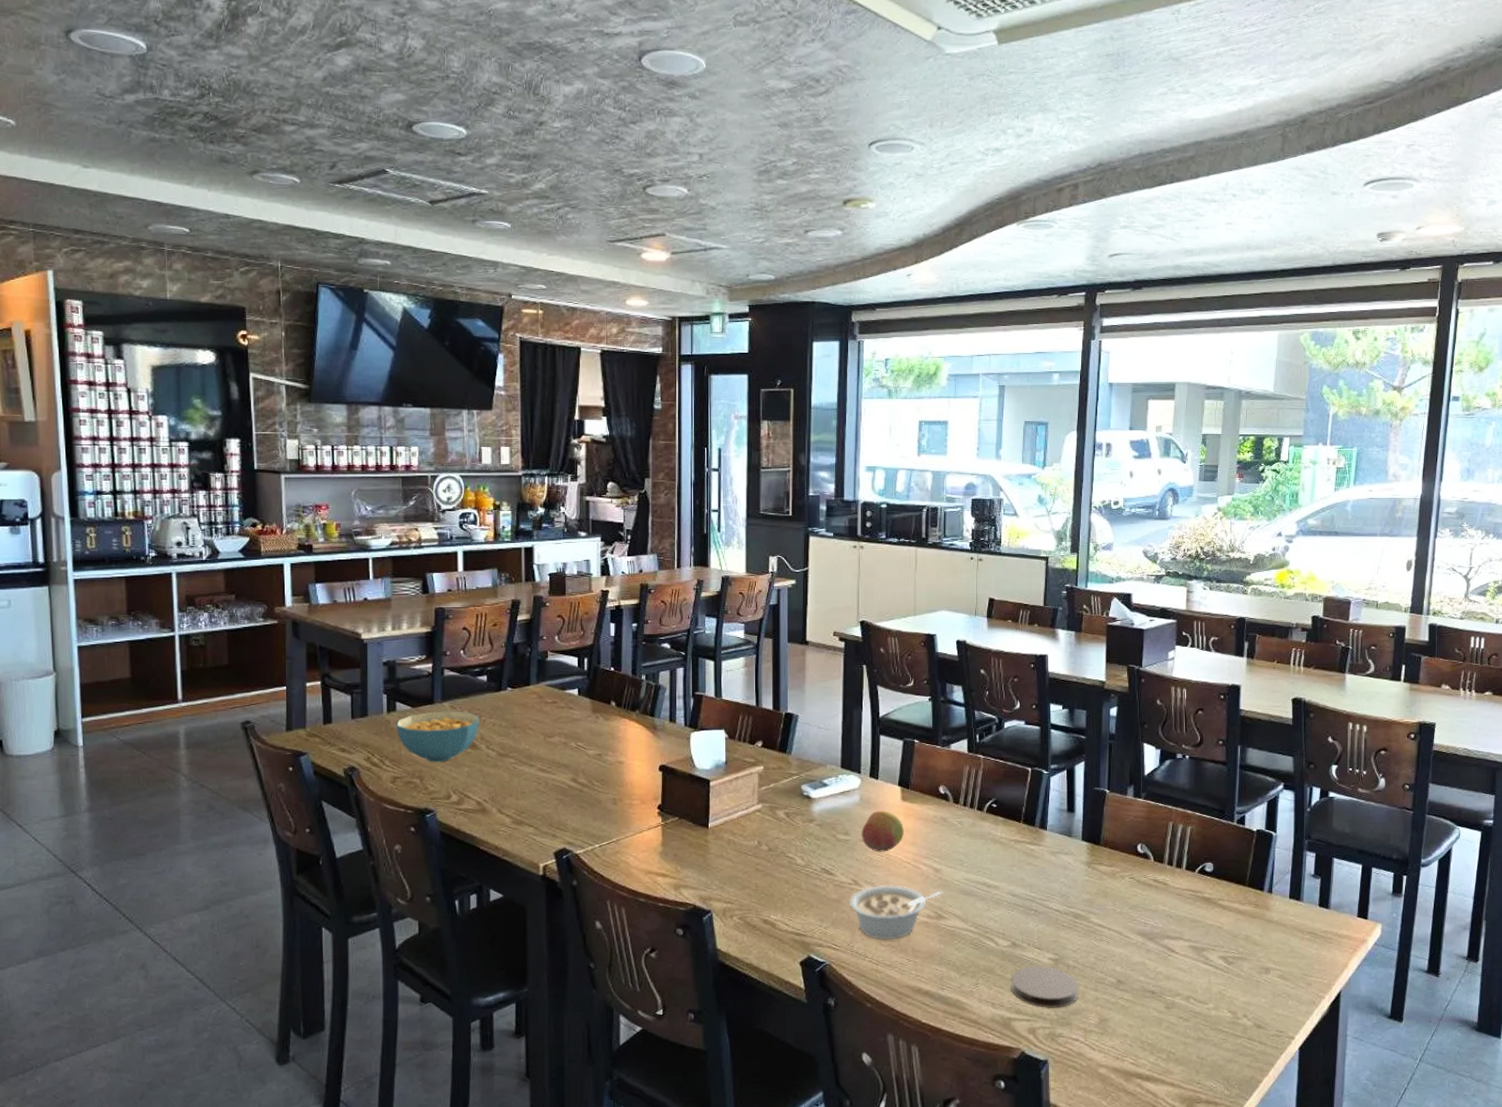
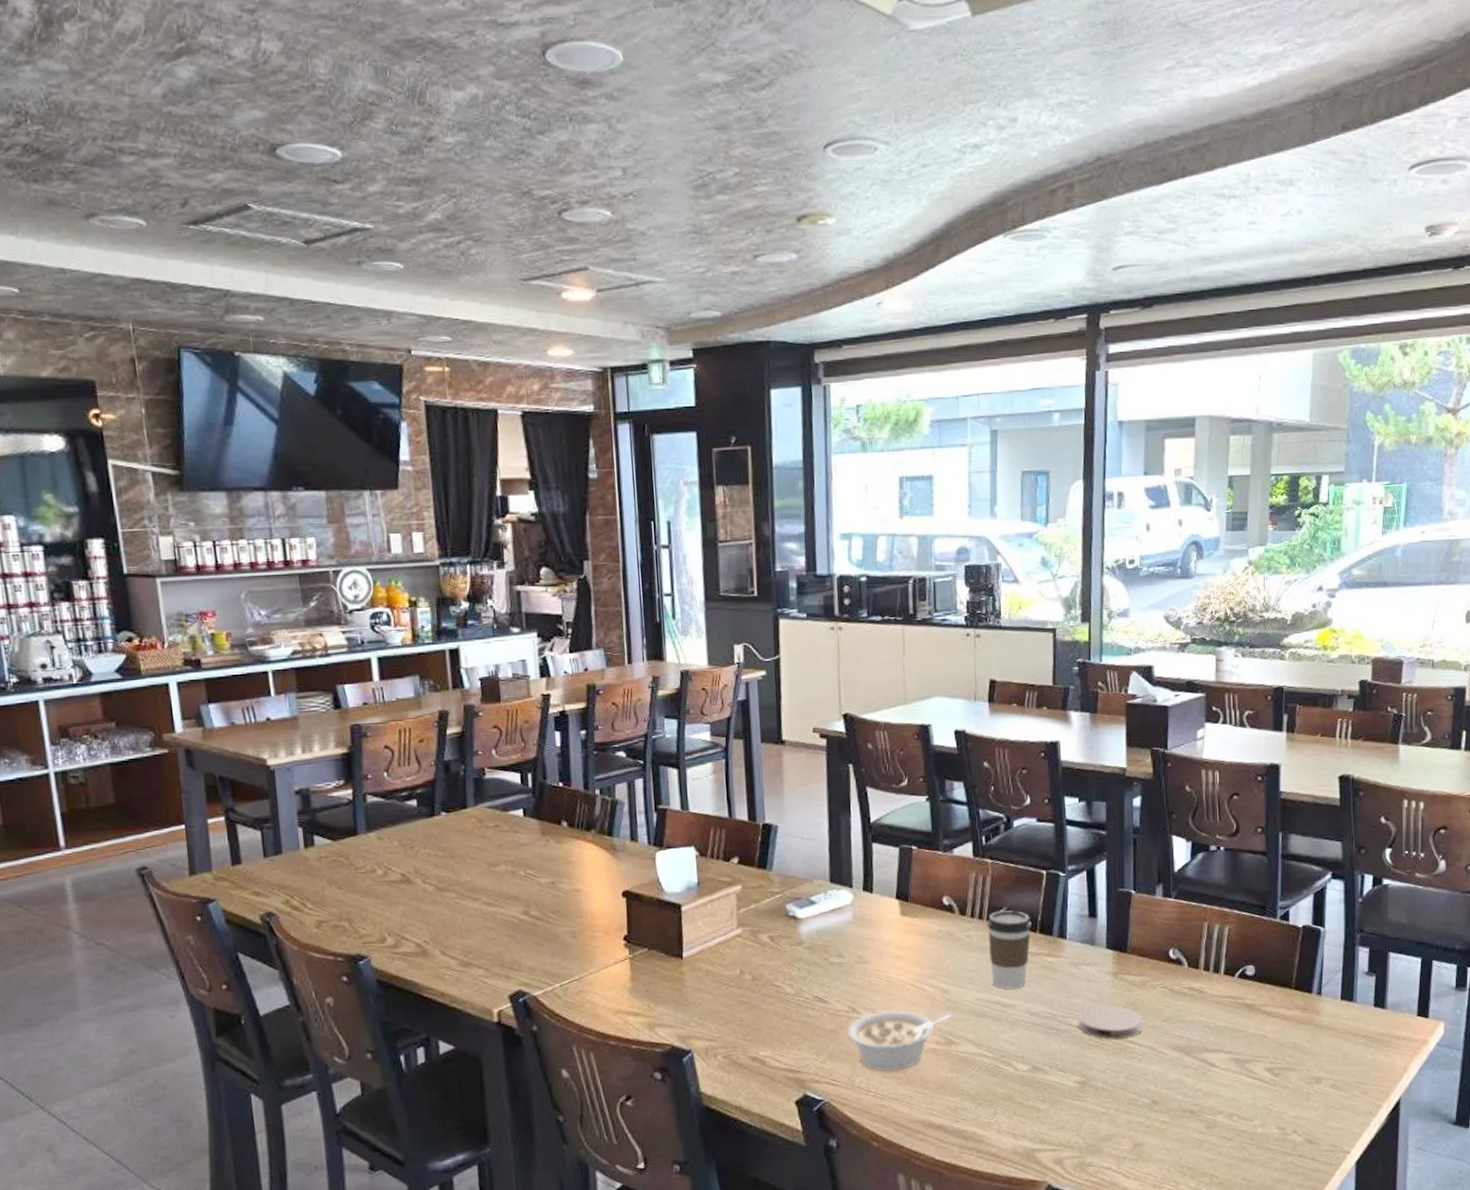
cereal bowl: present [396,711,480,762] -> none [316,842,412,902]
fruit: present [862,810,904,852] -> none [857,927,905,975]
coffee cup: none [977,801,1017,872] -> present [987,910,1032,989]
coaster: present [1010,966,1079,1008] -> none [1032,1090,1109,1136]
coaster: none [1053,891,1112,922] -> present [1077,1004,1142,1039]

